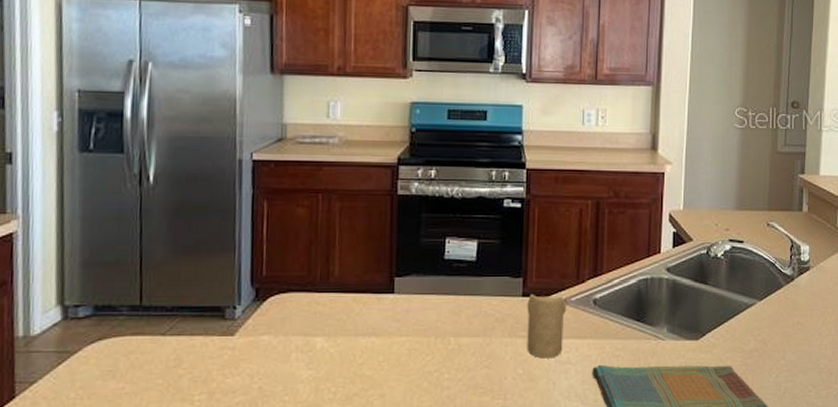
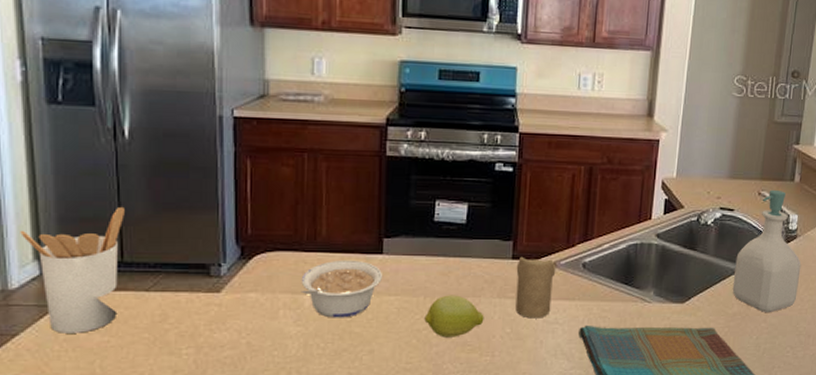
utensil holder: none [46,250,146,380] -> present [20,206,124,333]
legume: none [313,300,395,361] -> present [301,259,383,318]
fruit: none [435,334,496,380] -> present [424,295,484,338]
soap bottle: none [747,220,817,350] -> present [732,189,801,313]

